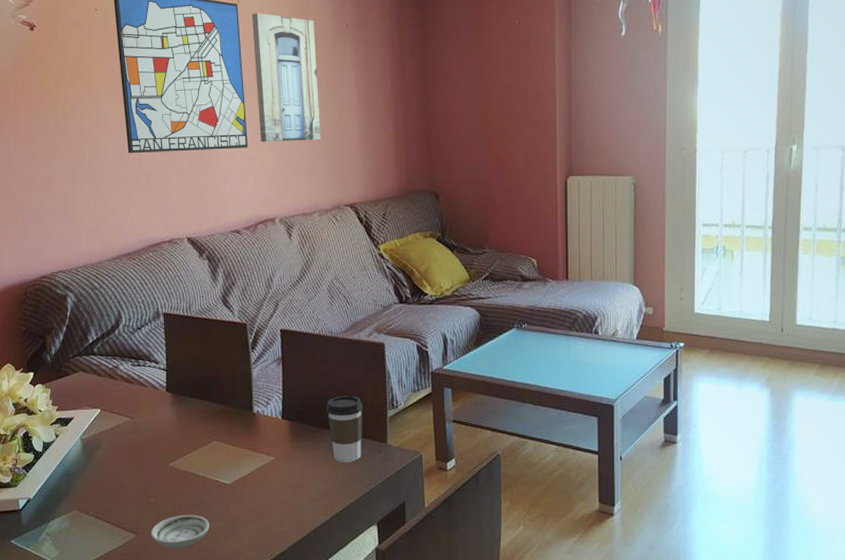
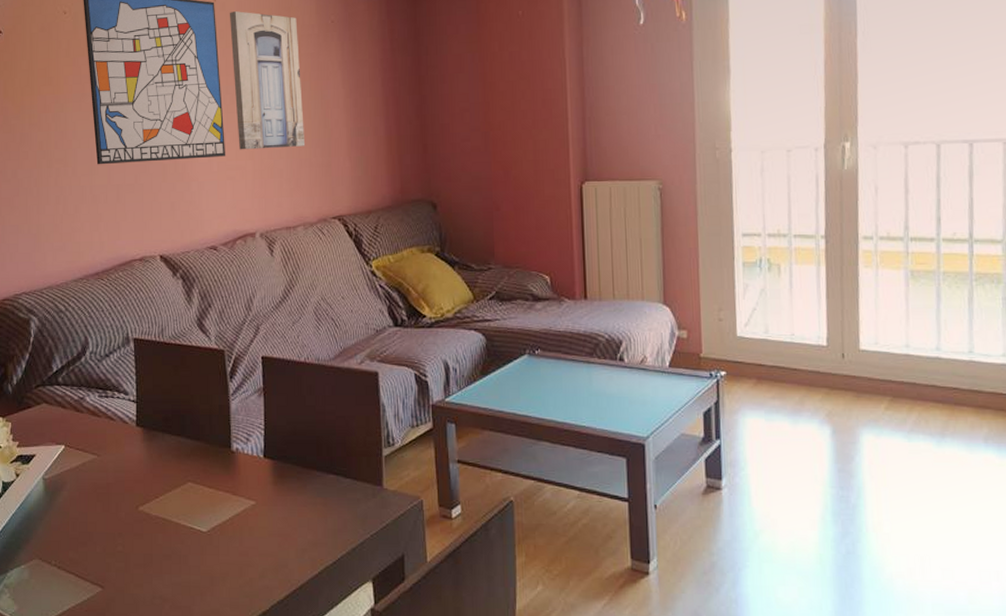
saucer: present [150,515,210,549] -> none [117,566,184,605]
coffee cup: present [327,395,363,462] -> none [314,431,355,508]

